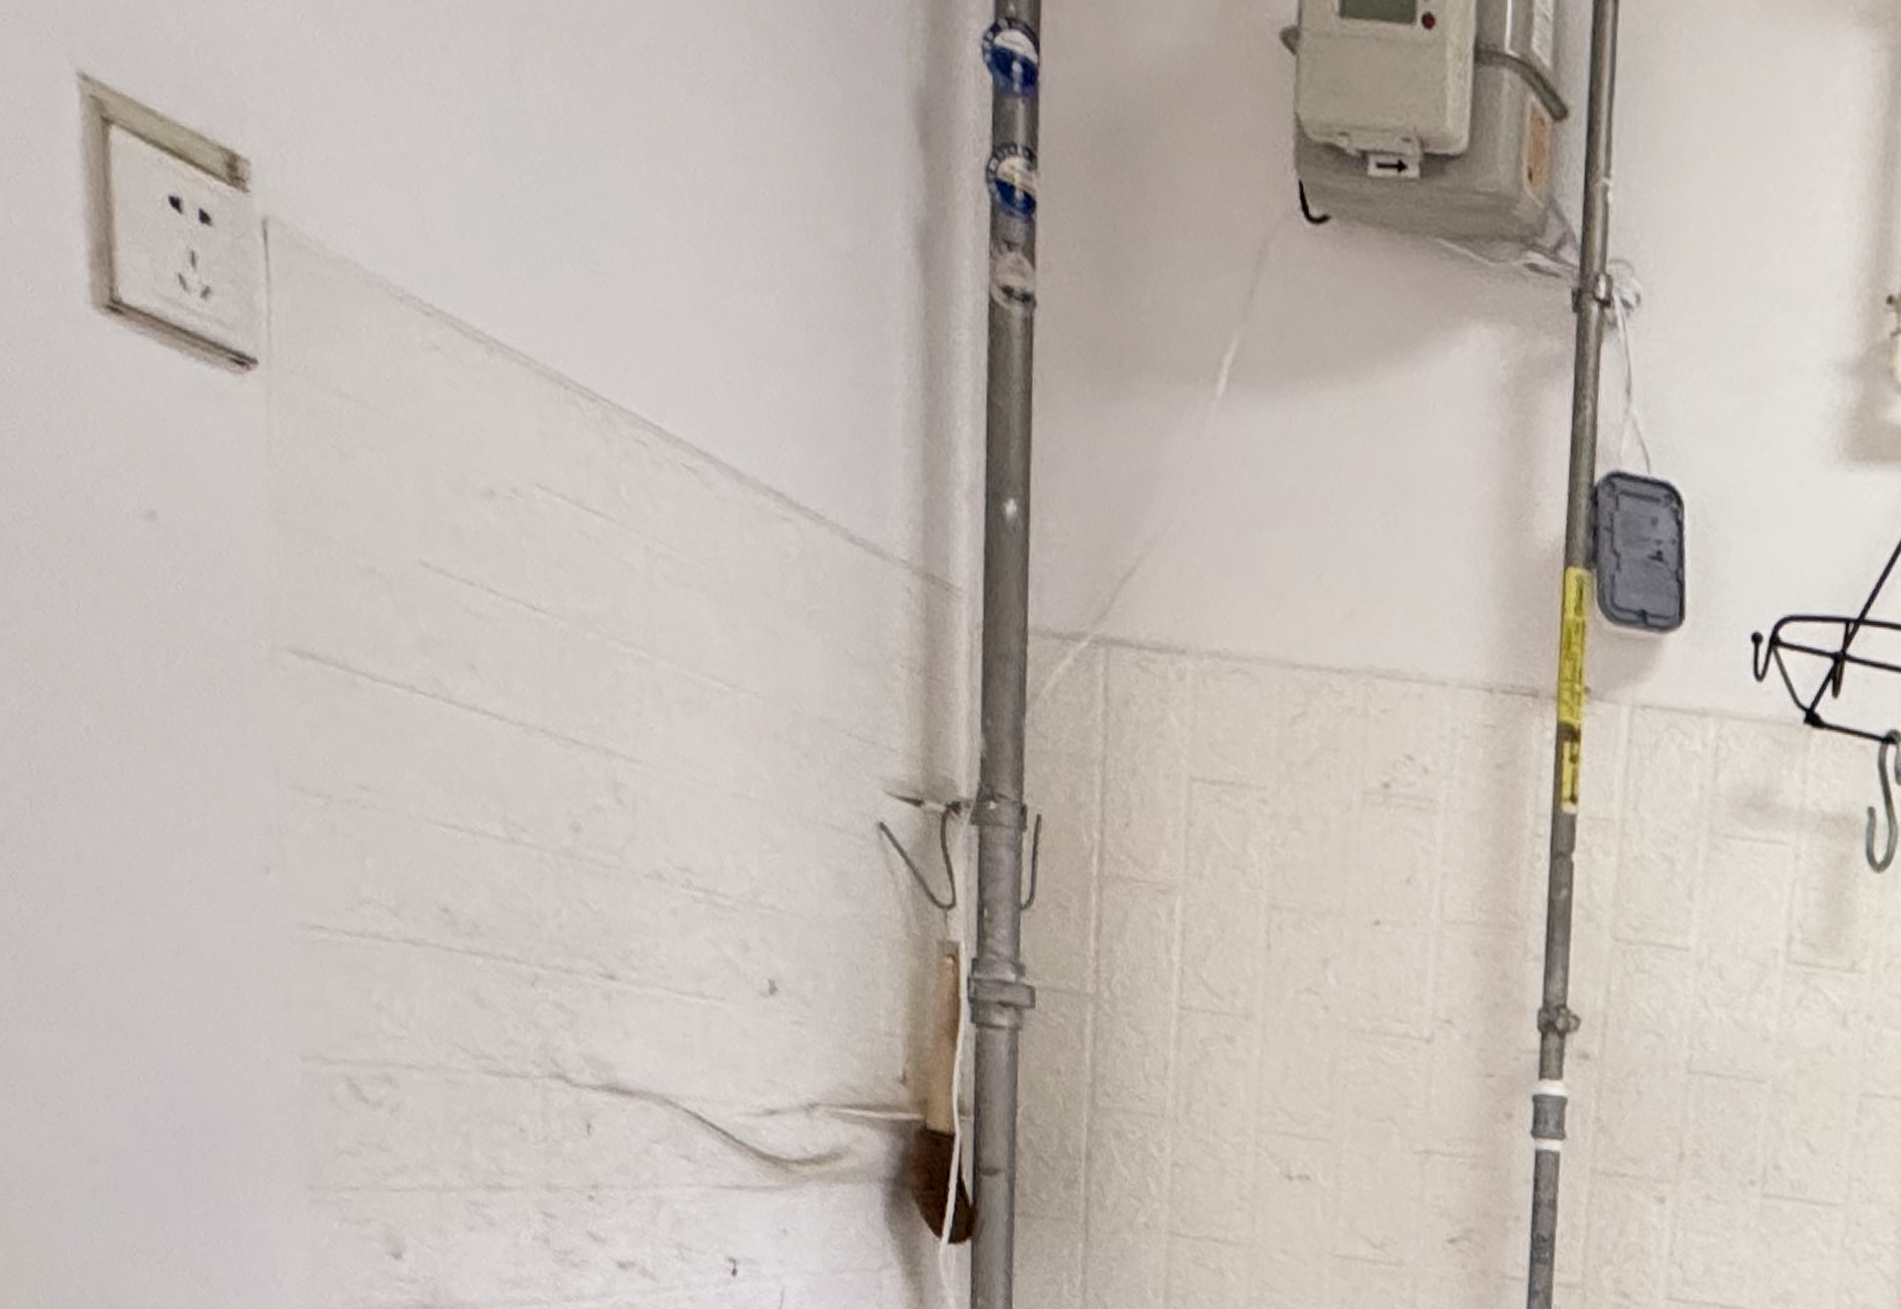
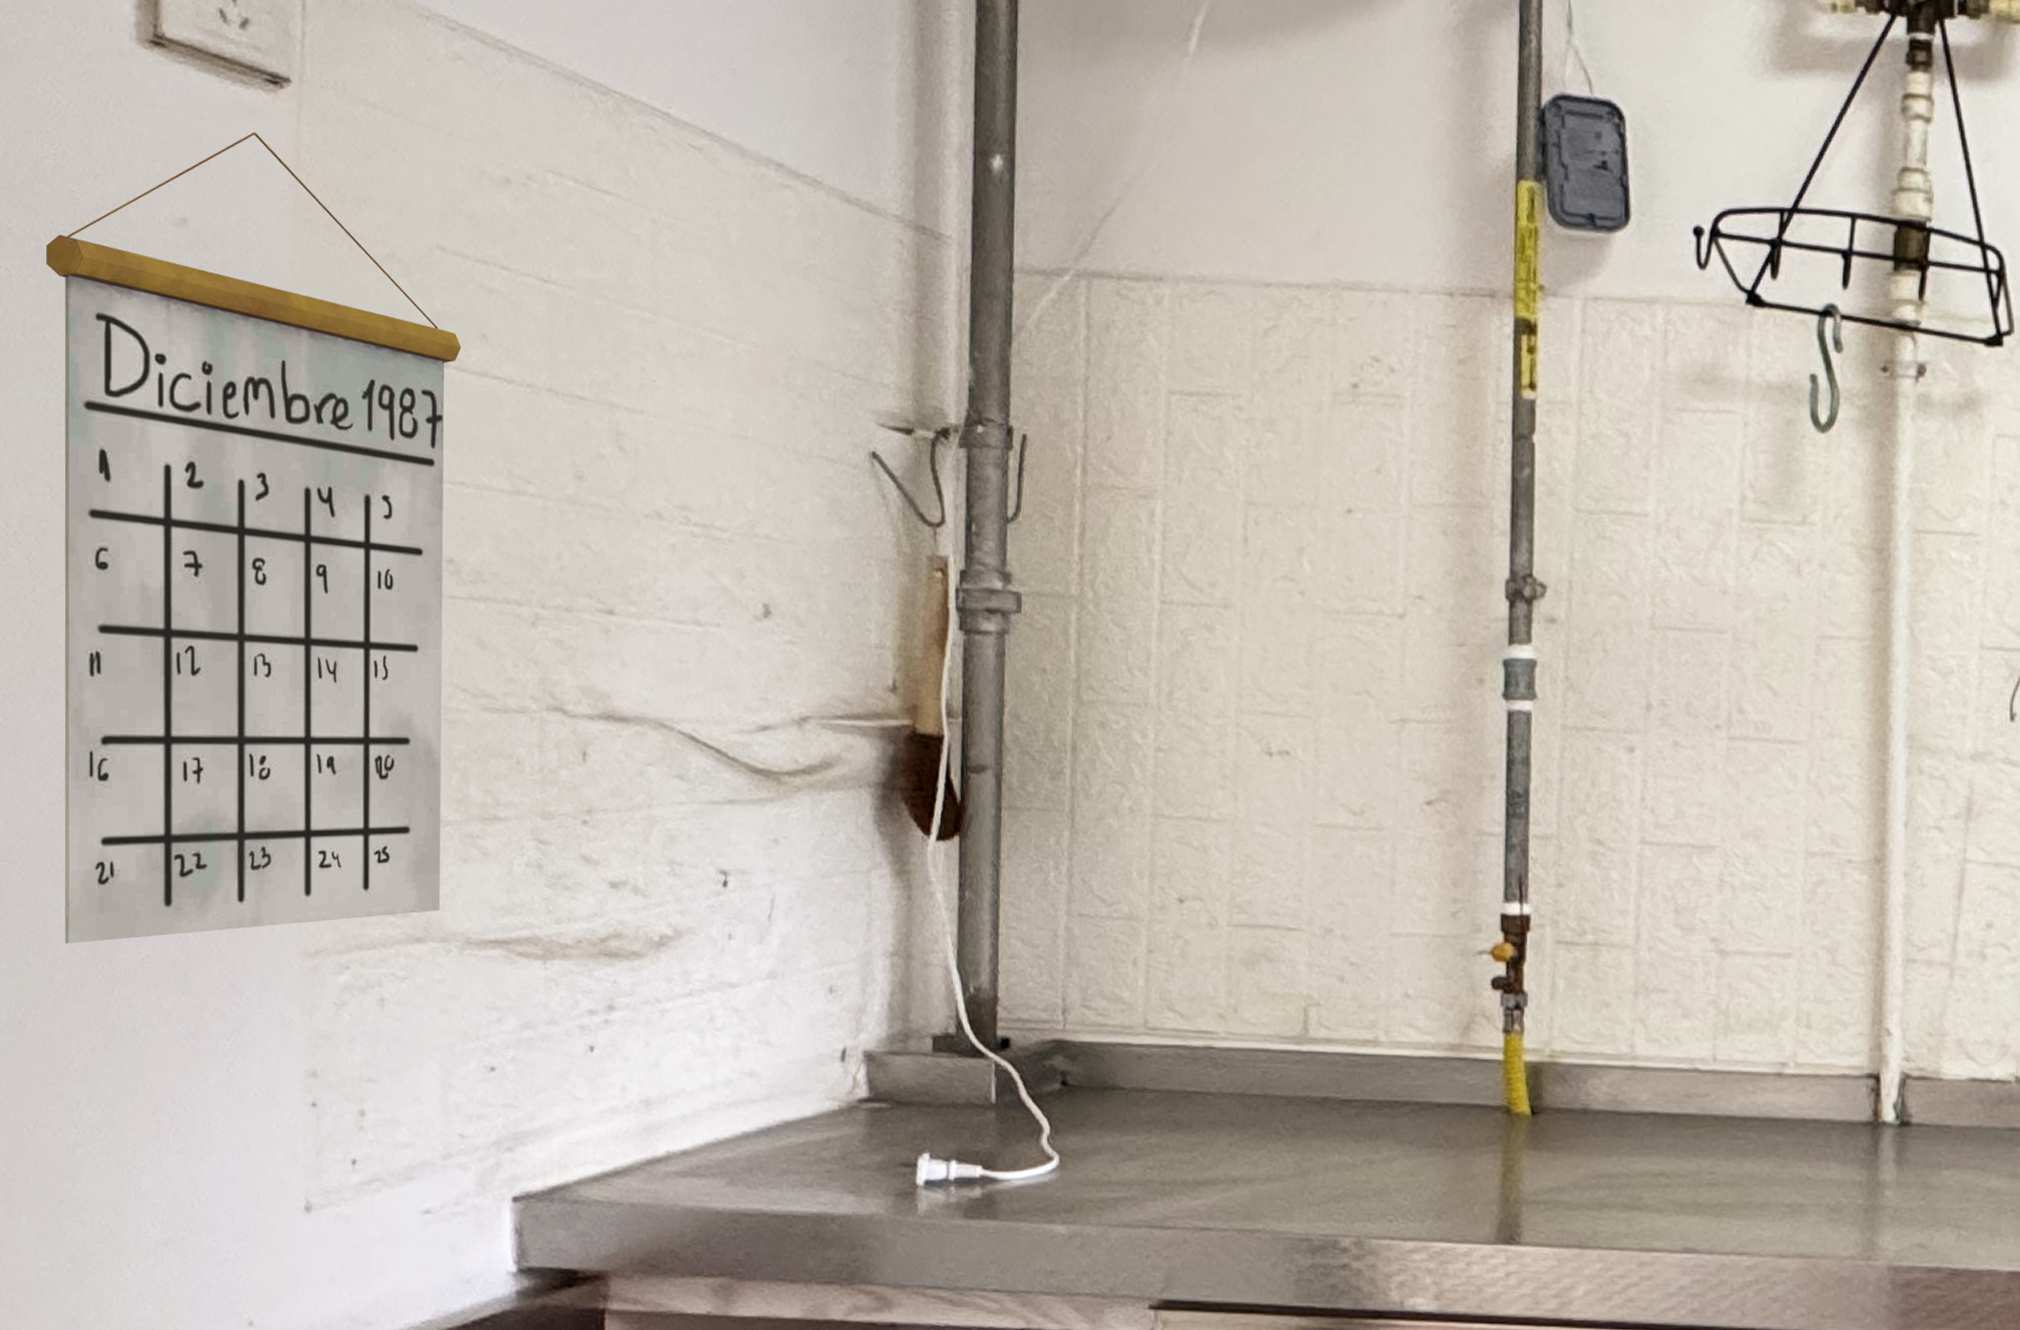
calendar: none [10,418,450,1286] -> present [46,132,462,943]

